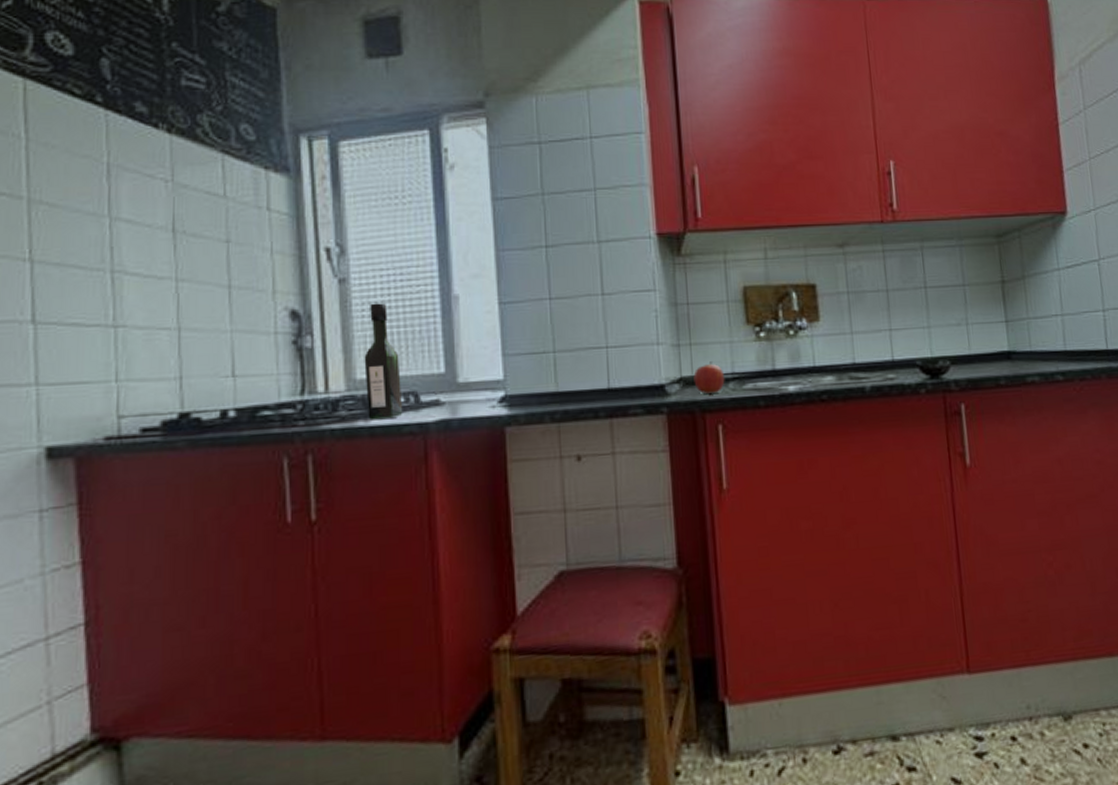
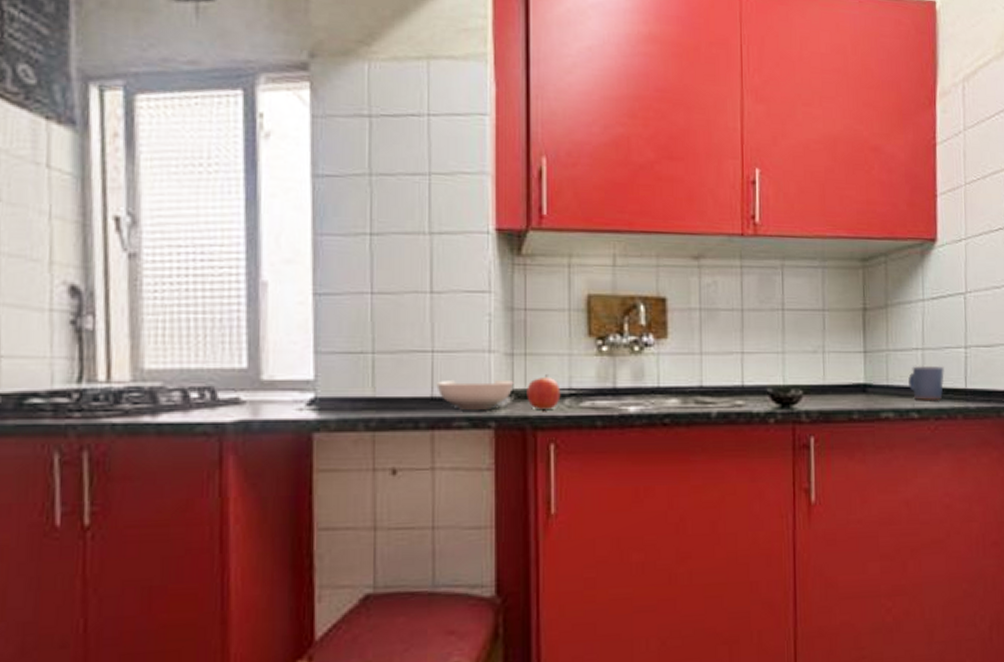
bottle: present [364,303,403,421] -> none [153,284,197,416]
bowl: none [612,368,682,398] -> present [436,379,514,410]
mug: none [1050,329,1085,364] -> present [908,365,944,401]

